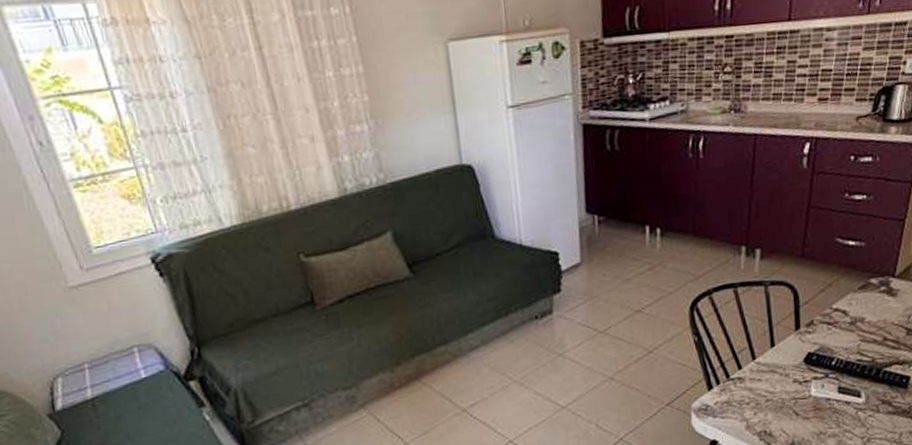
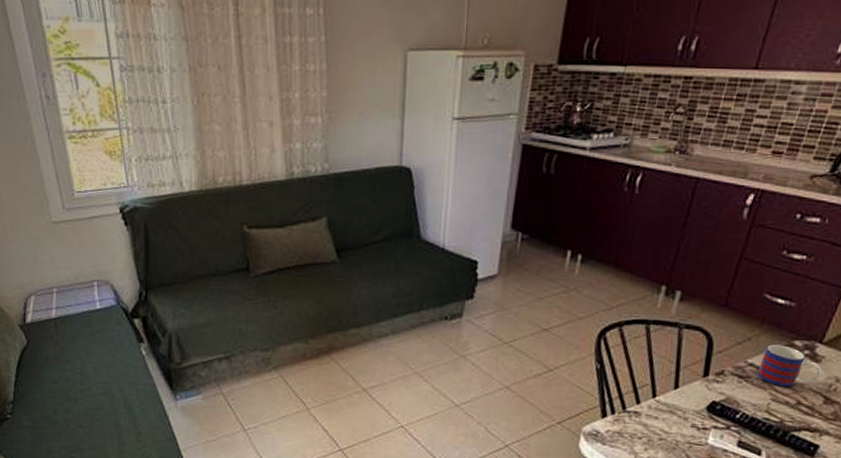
mug: none [843,285,900,326] -> present [757,344,822,387]

